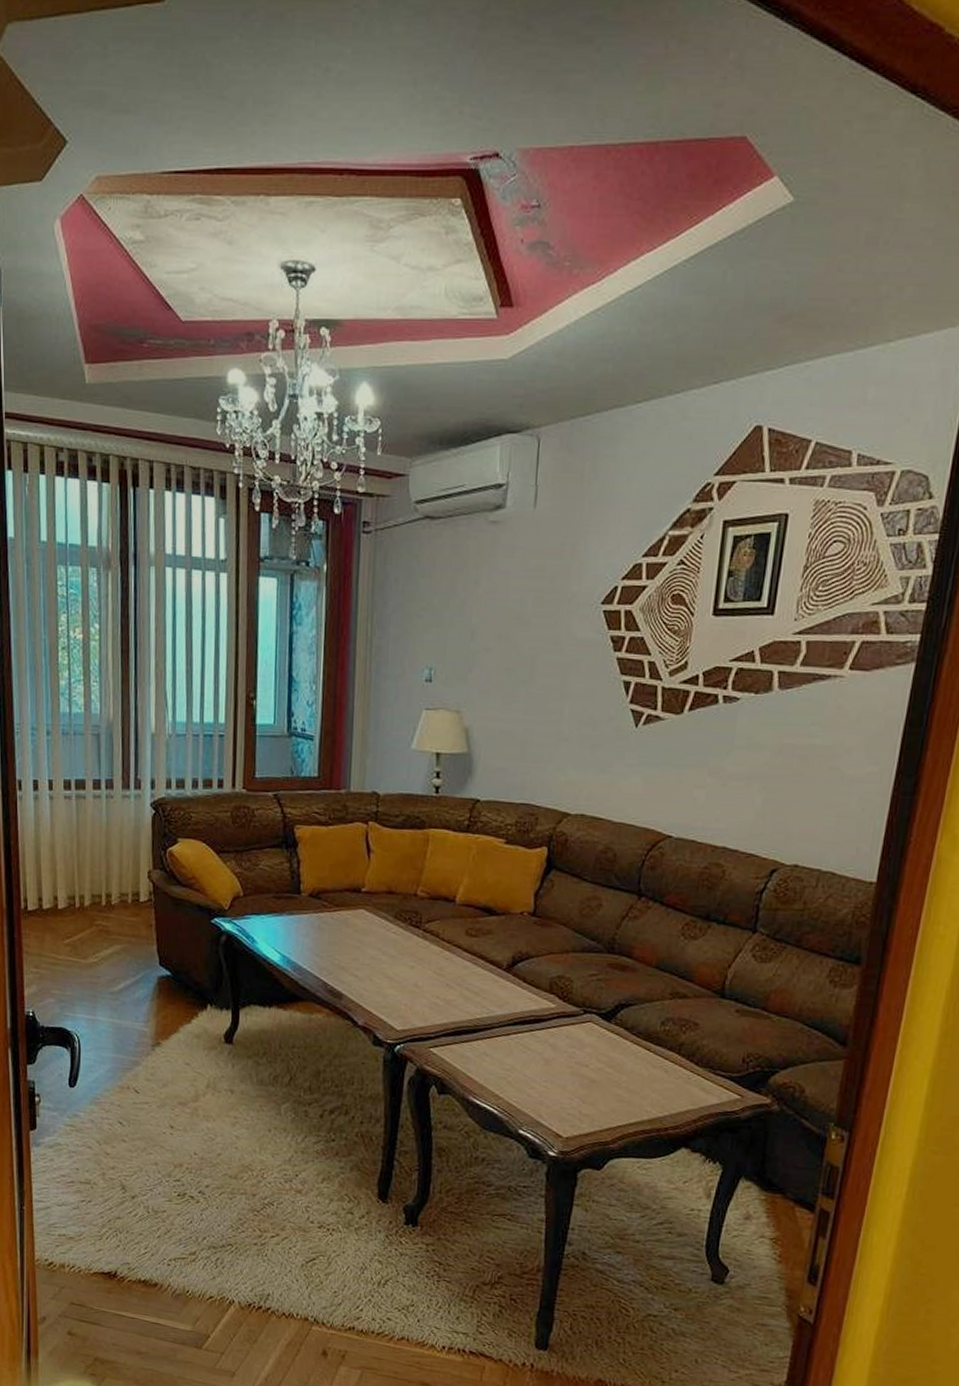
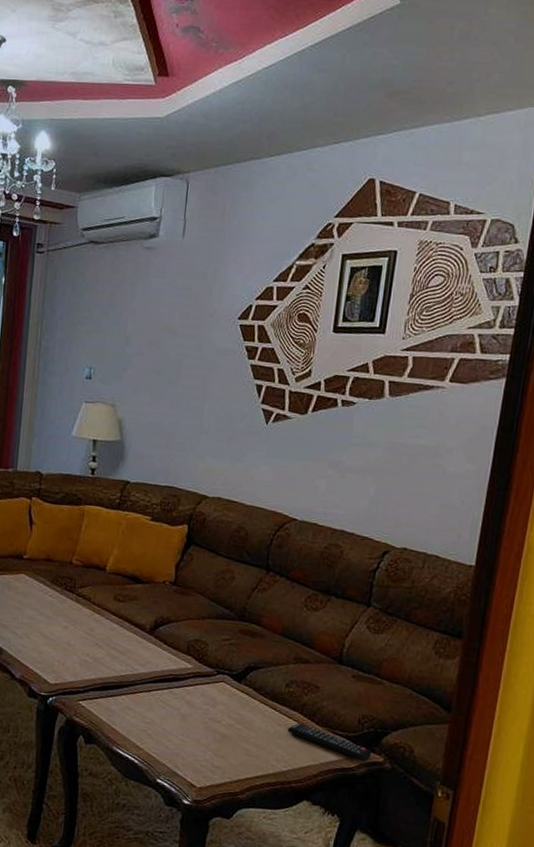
remote control: none [663,1064,758,1104] -> present [287,723,372,762]

